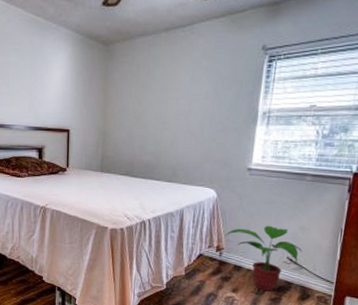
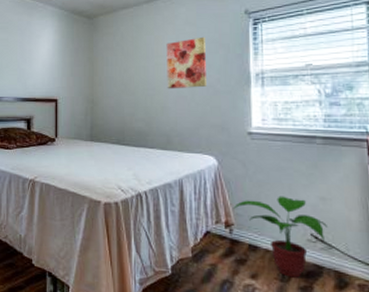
wall art: none [178,71,220,125] -> present [166,36,206,89]

